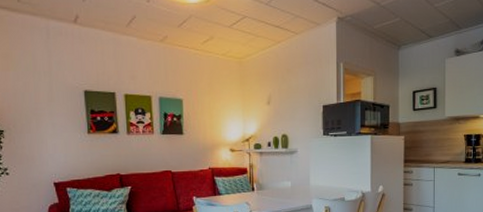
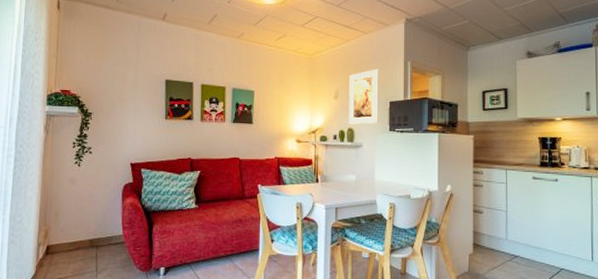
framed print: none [281,71,312,131] -> present [349,68,379,125]

